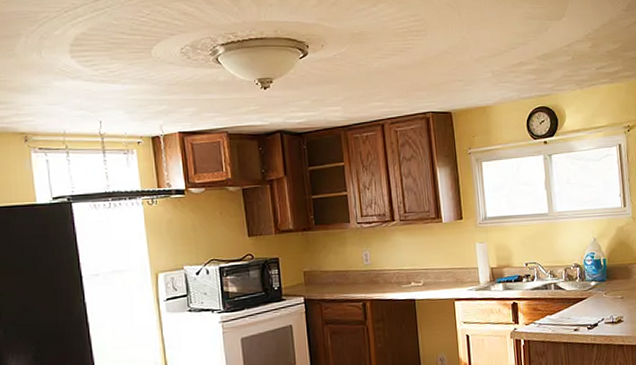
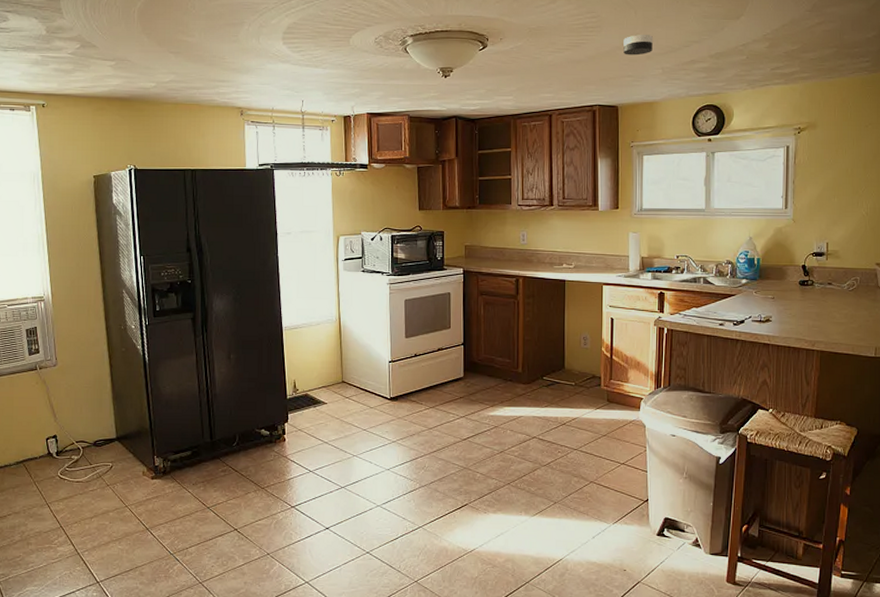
smoke detector: none [450,38,480,59] -> present [623,35,653,56]

